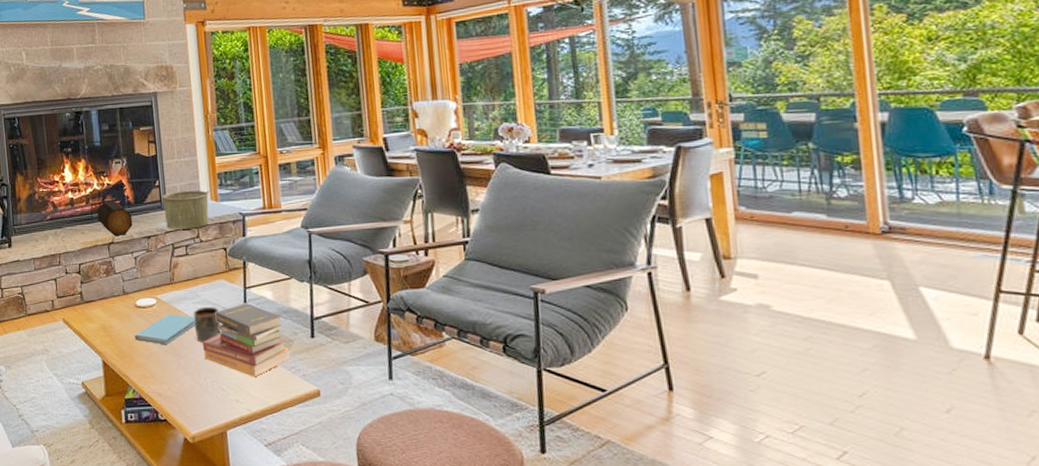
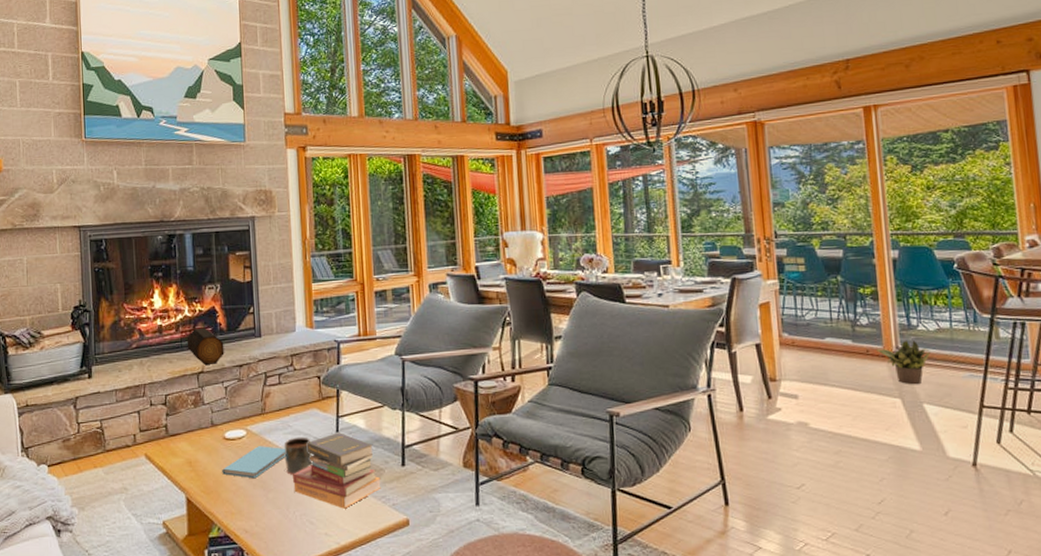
basket: present [161,190,209,230] -> none [255,317,304,358]
potted plant: none [856,214,930,266] -> present [875,340,930,385]

